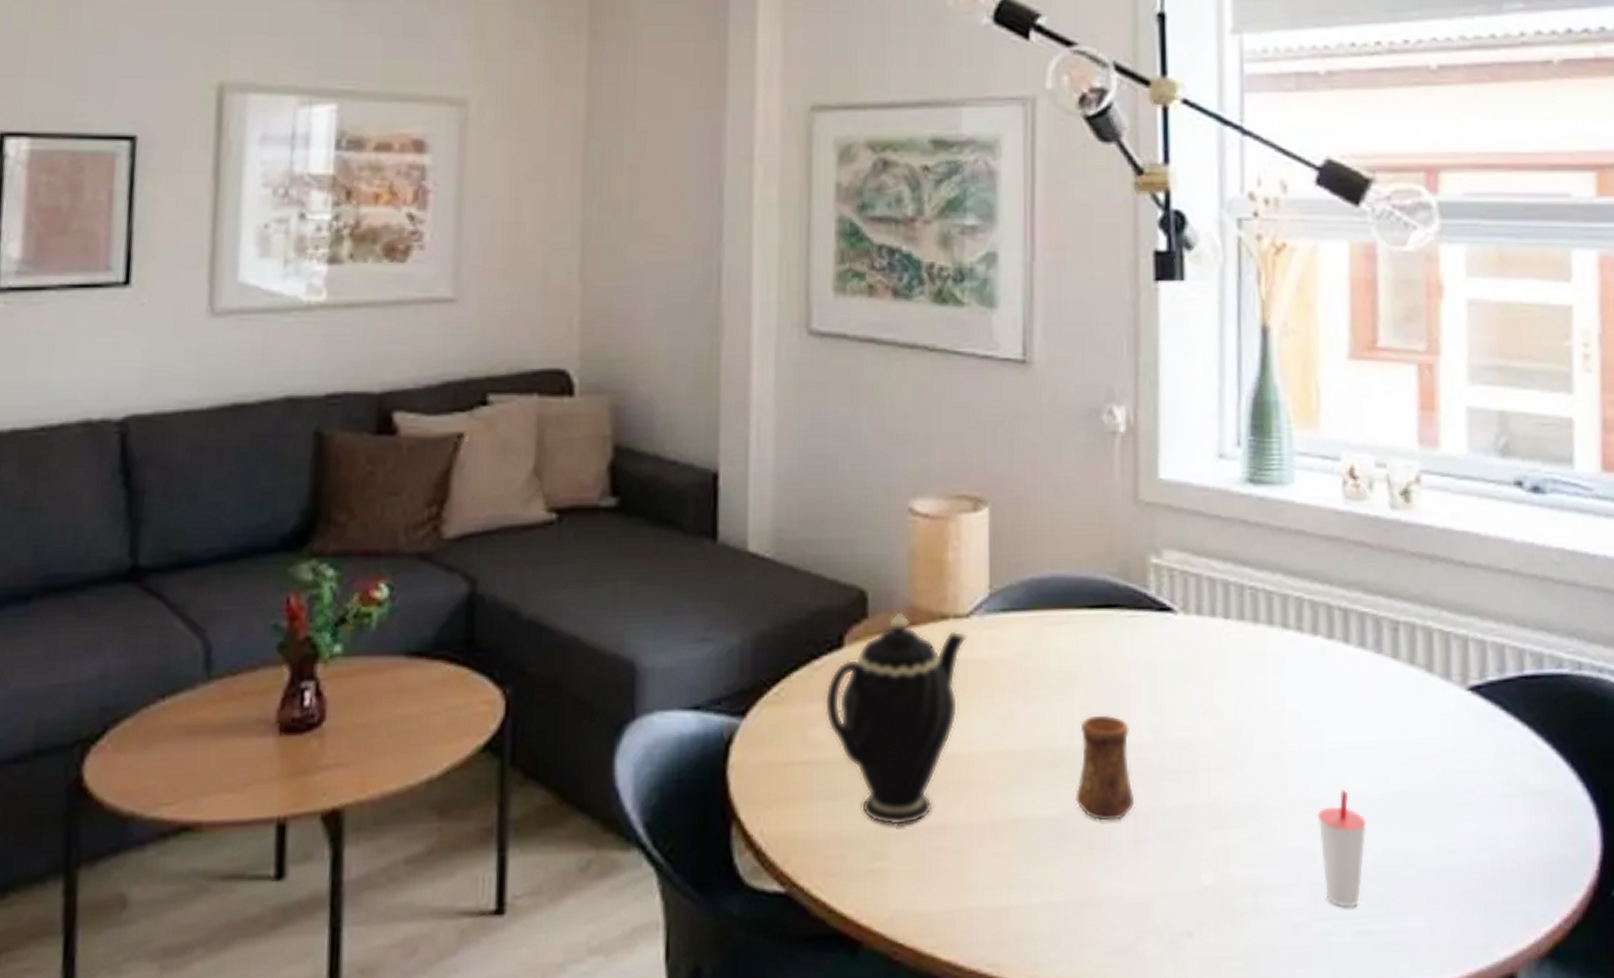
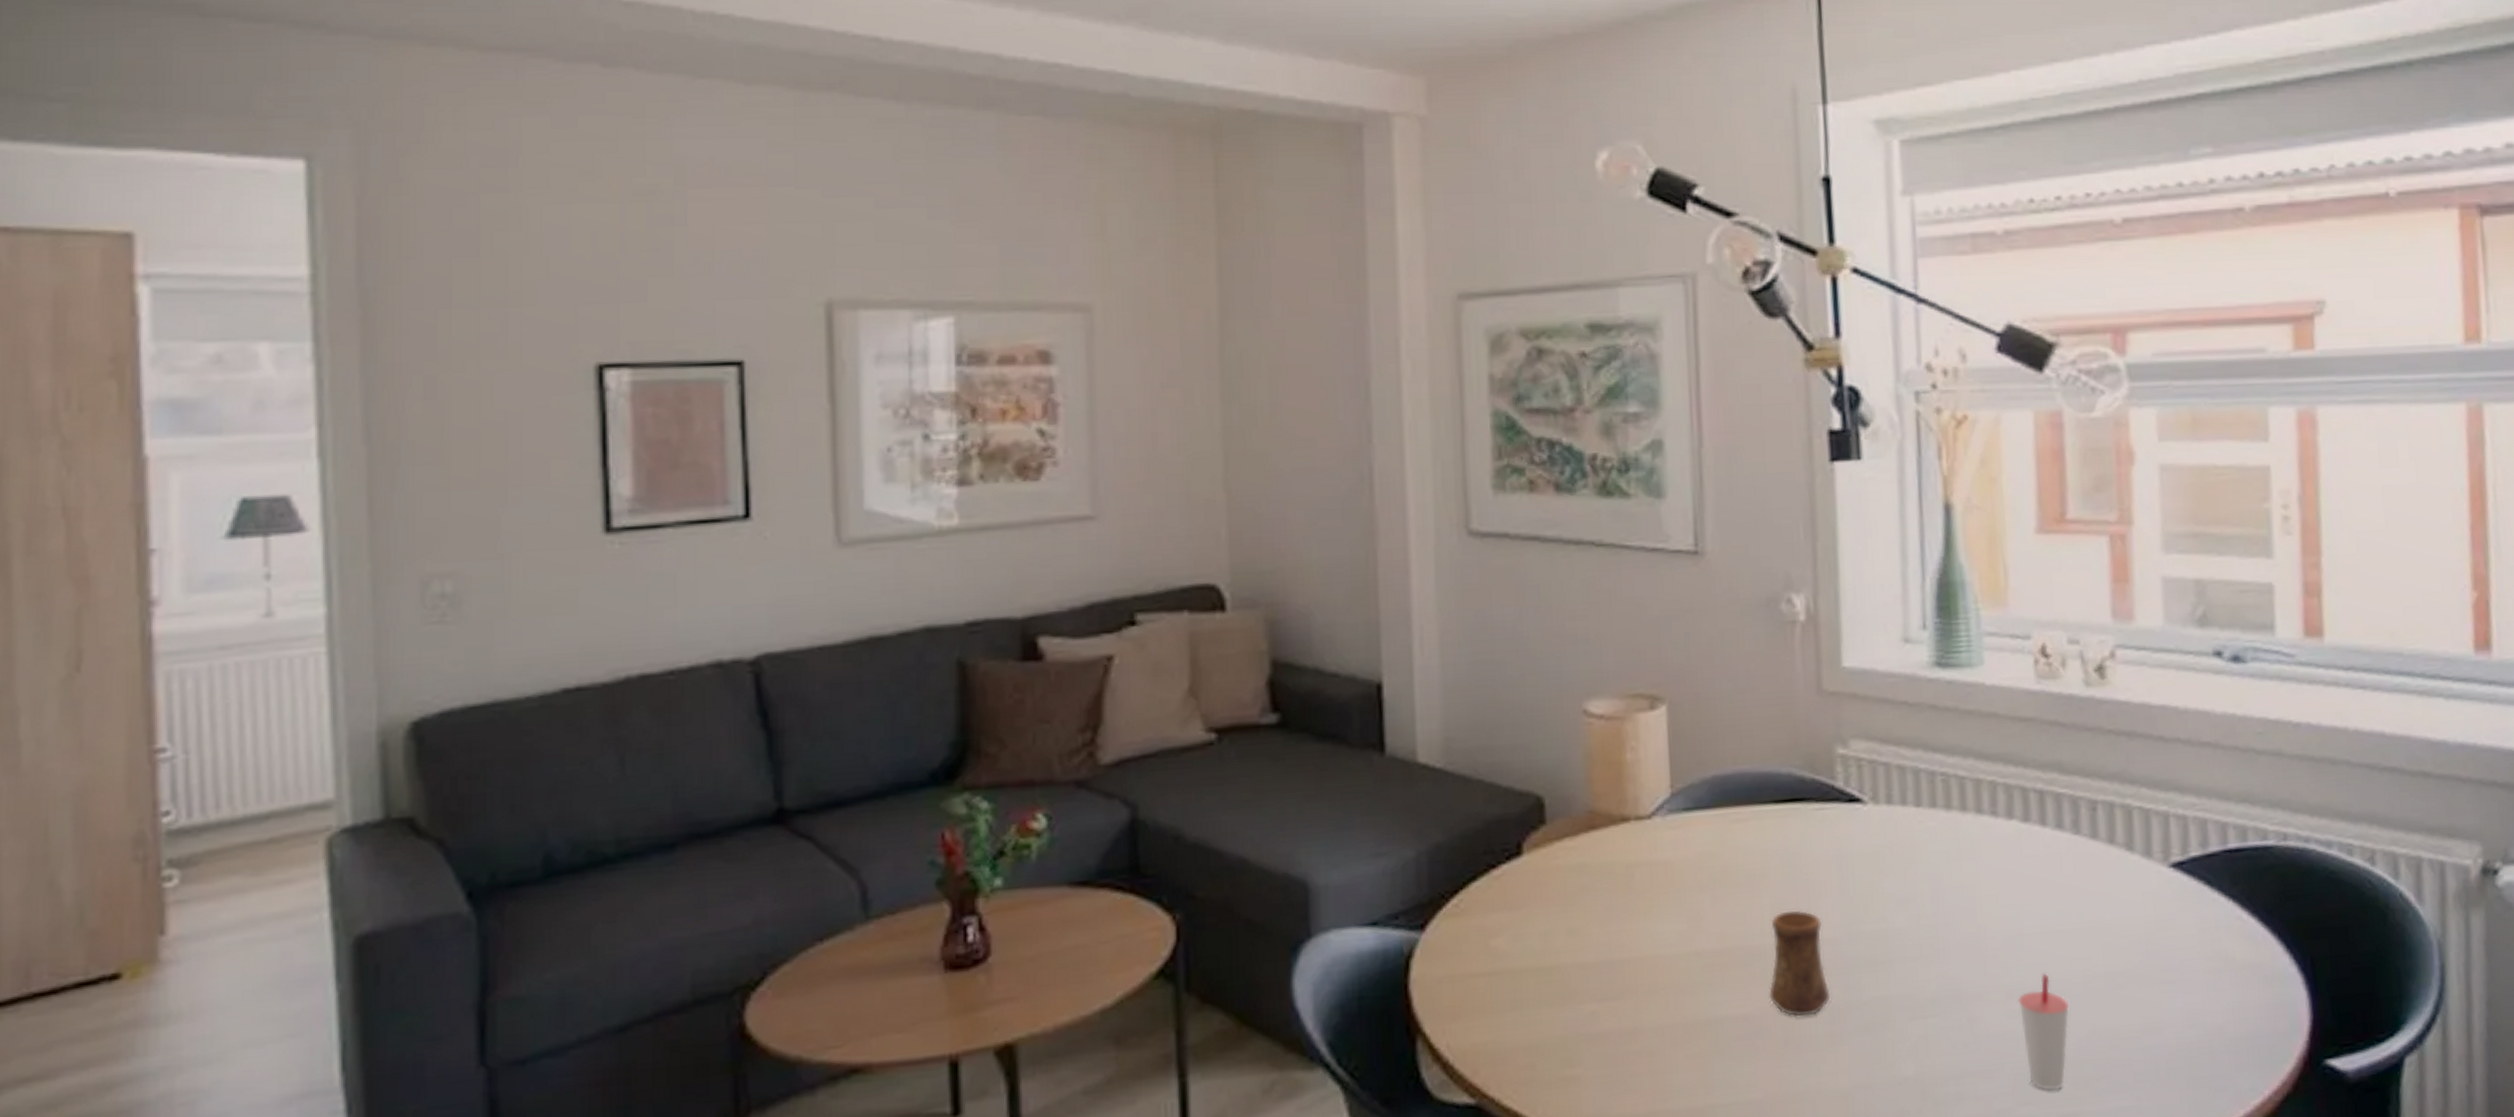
teapot: present [824,611,968,825] -> none [1505,816,1651,1032]

